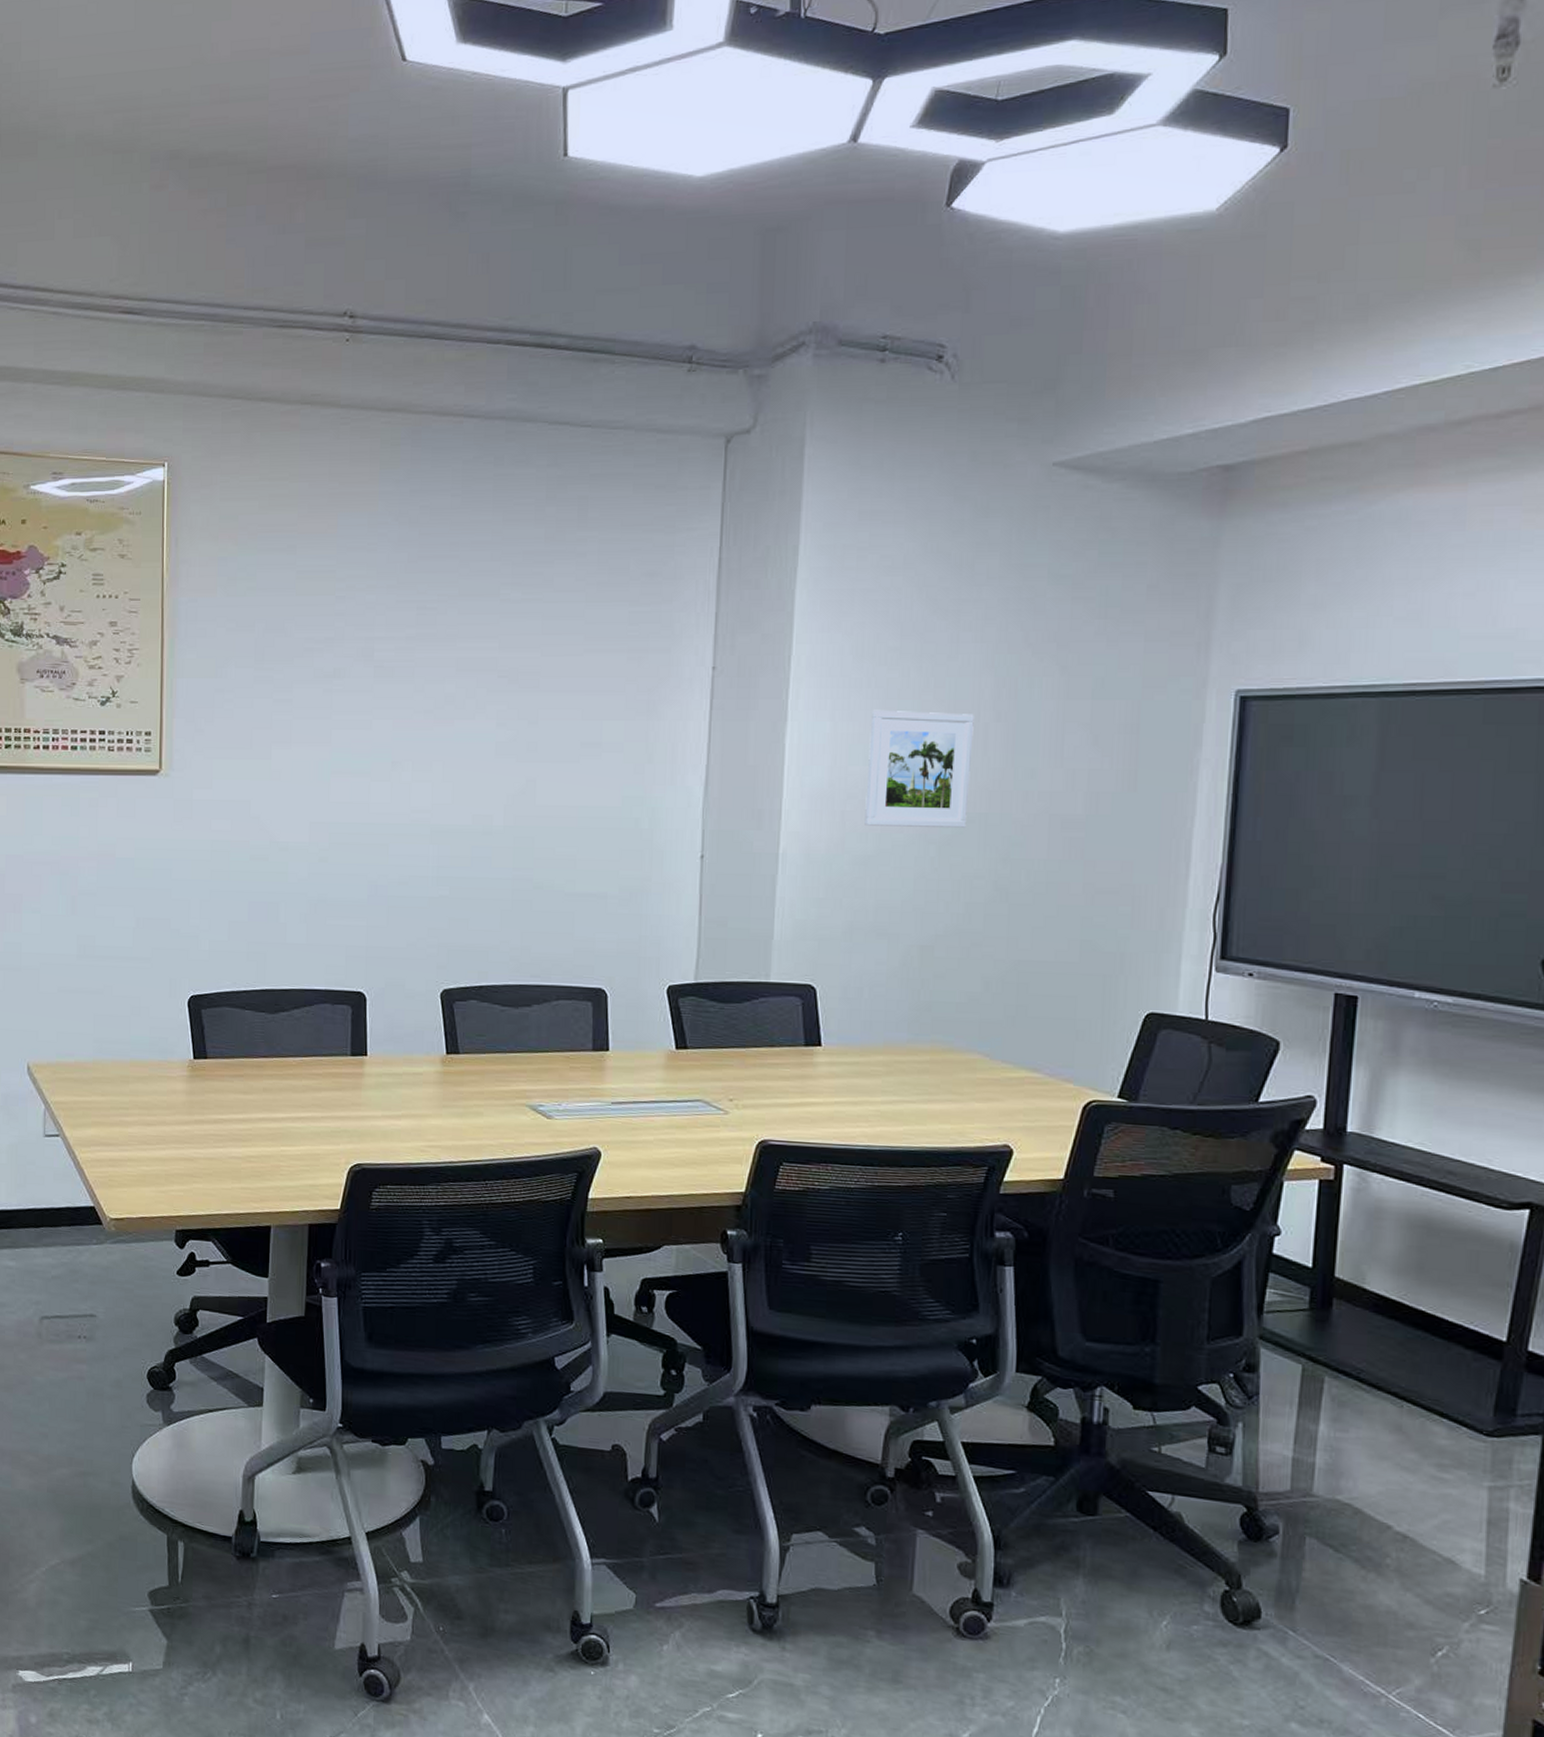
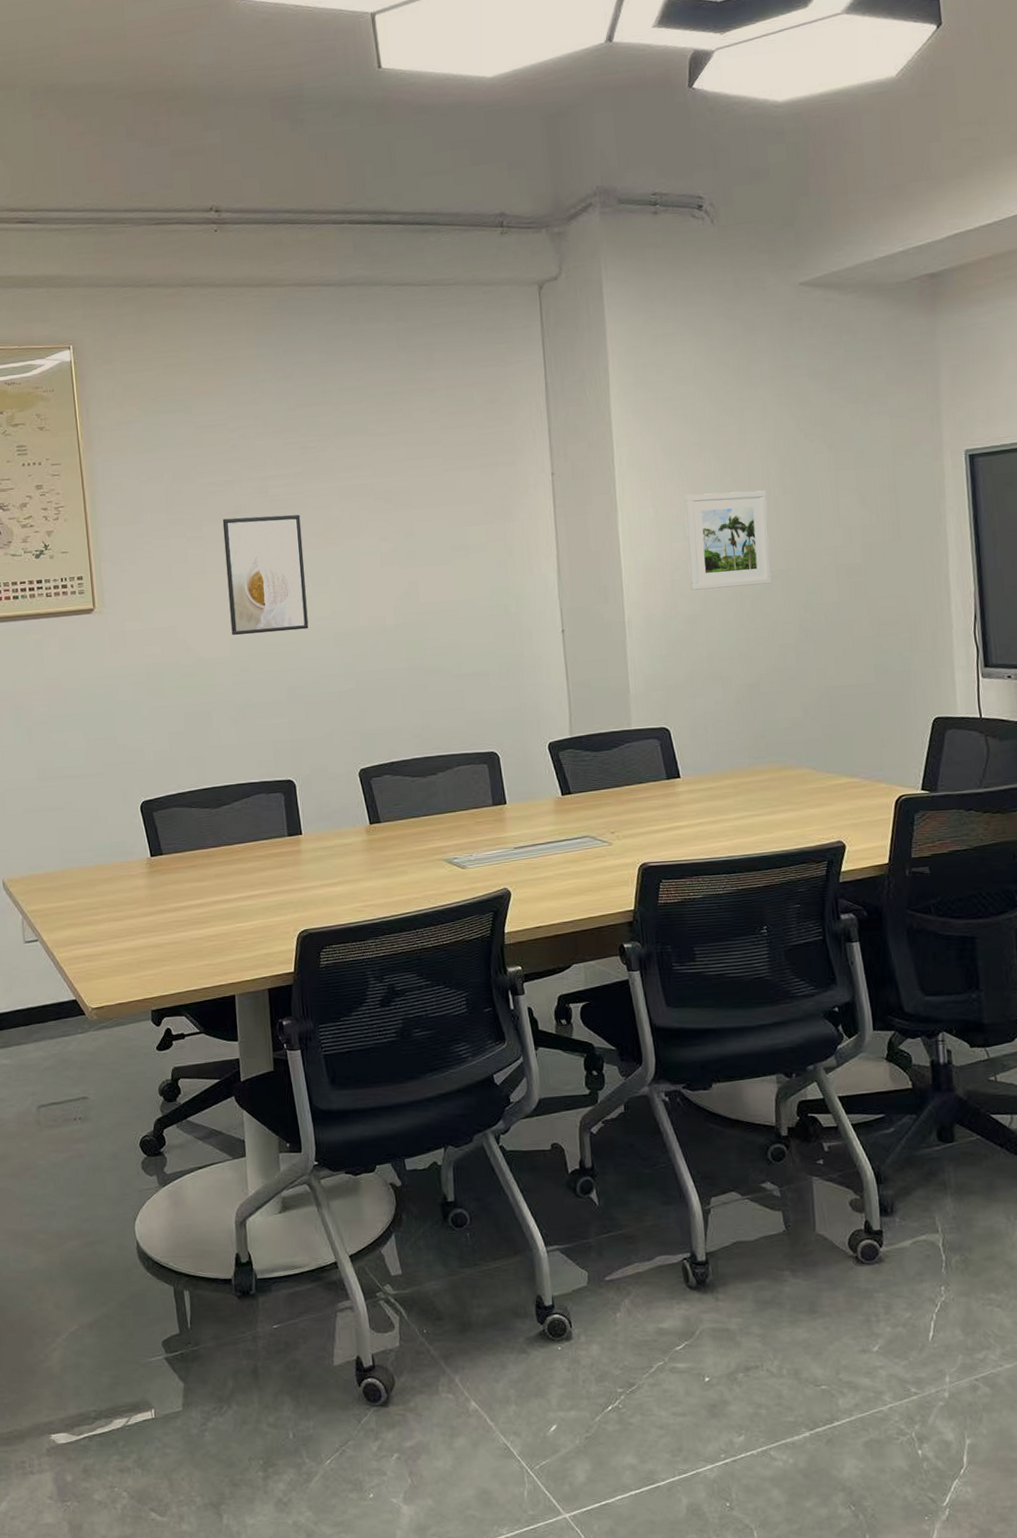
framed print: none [313,682,408,821] -> present [222,514,309,636]

